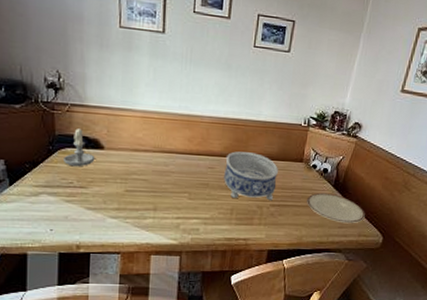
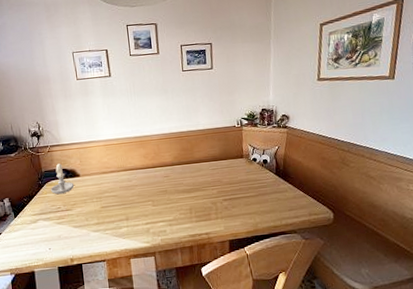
decorative bowl: present [224,151,279,201] -> none [177,157,224,199]
plate: present [307,192,365,224] -> none [254,181,311,206]

